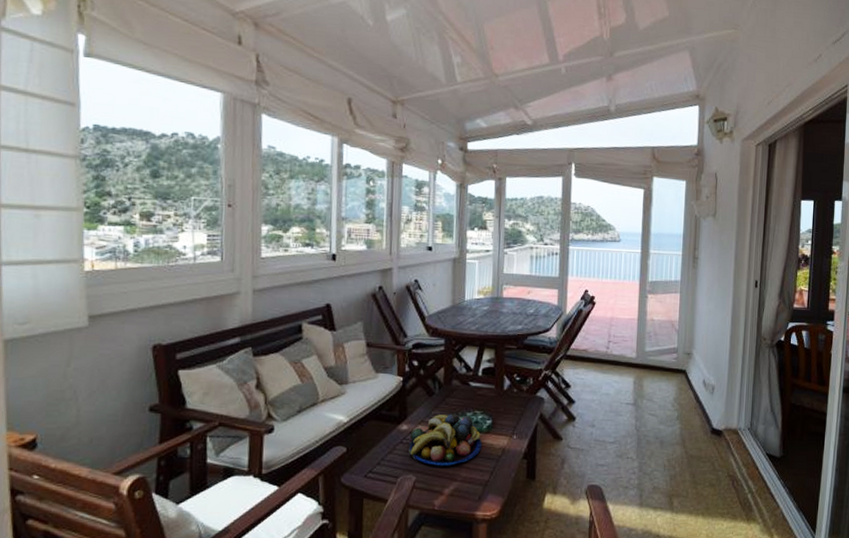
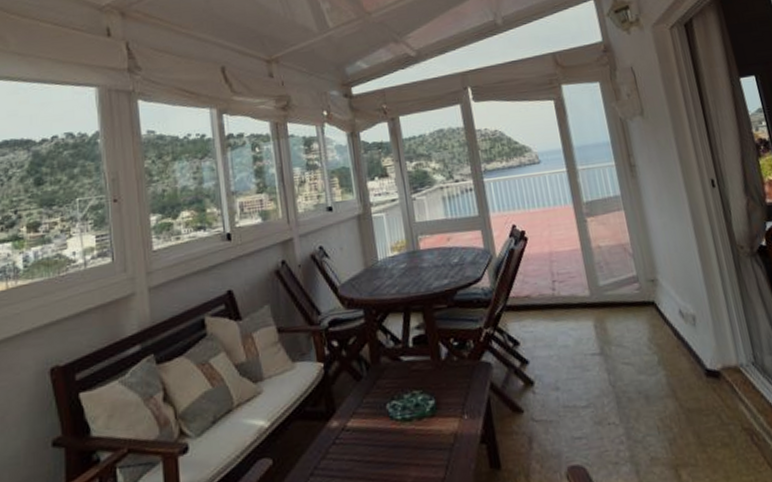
fruit bowl: present [409,413,483,466] -> none [342,398,430,468]

